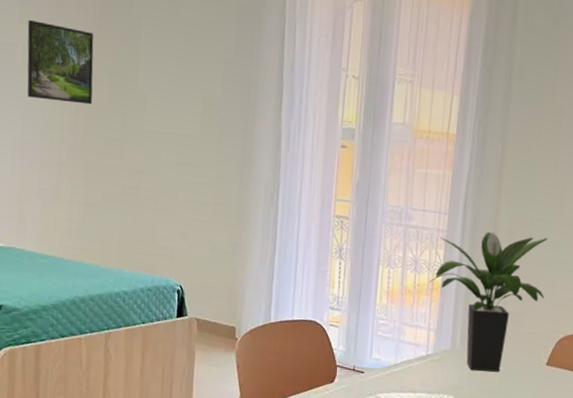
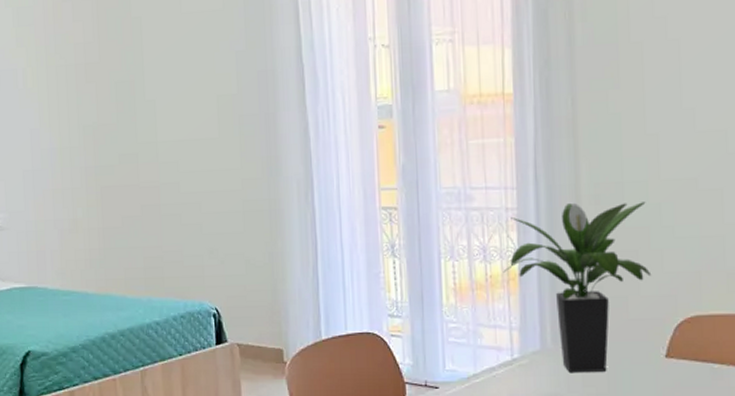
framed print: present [27,19,94,105] -> none [25,40,101,124]

